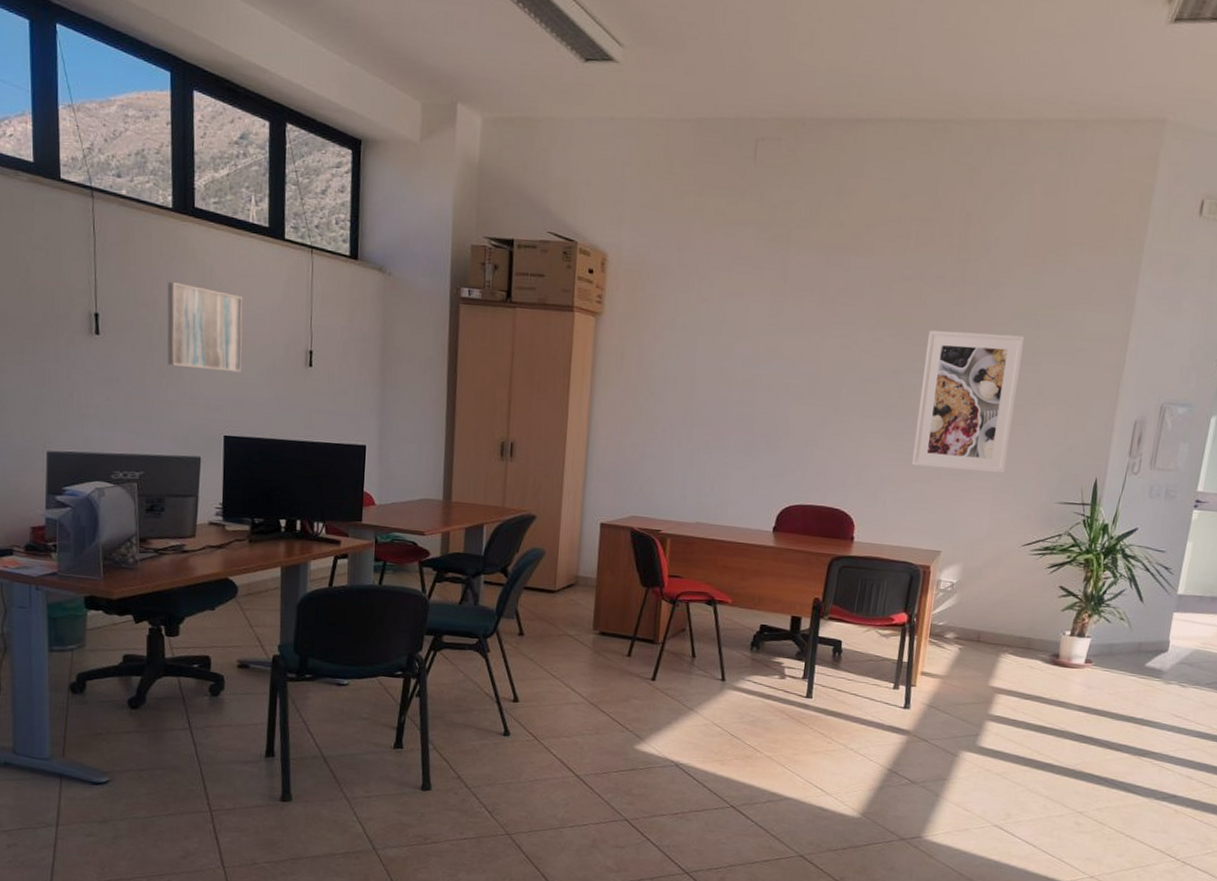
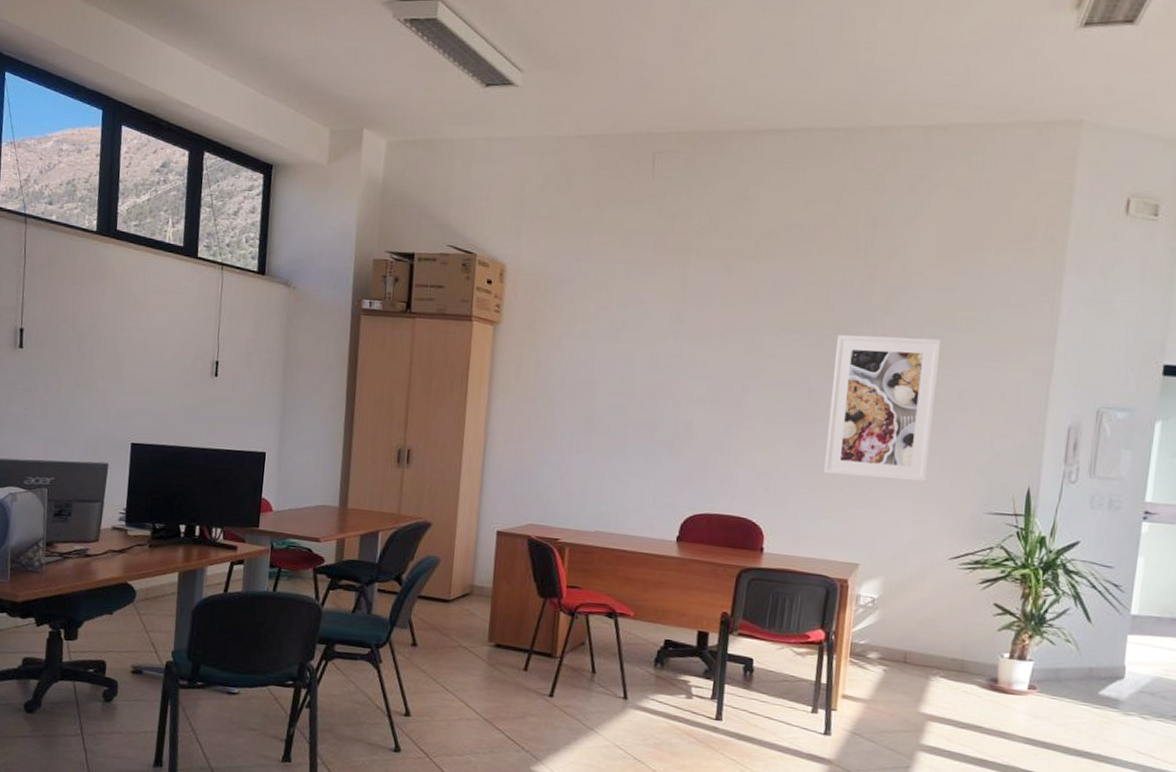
wall art: present [167,282,243,373] -> none [82,299,156,383]

